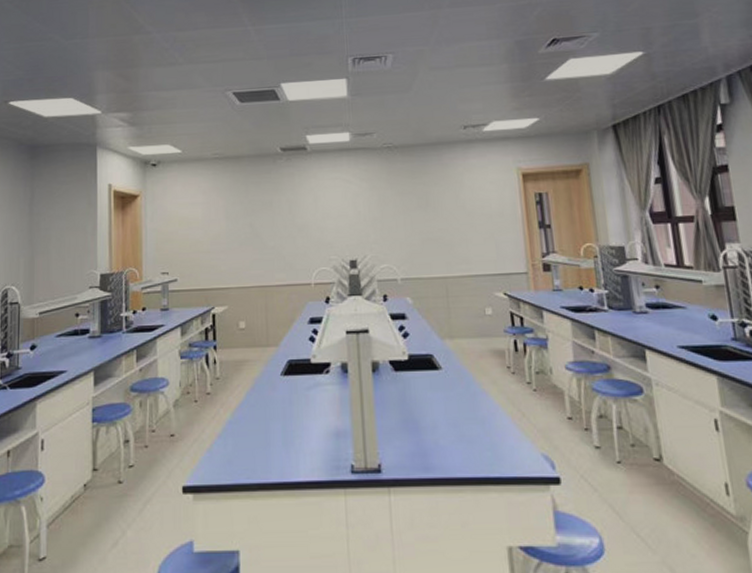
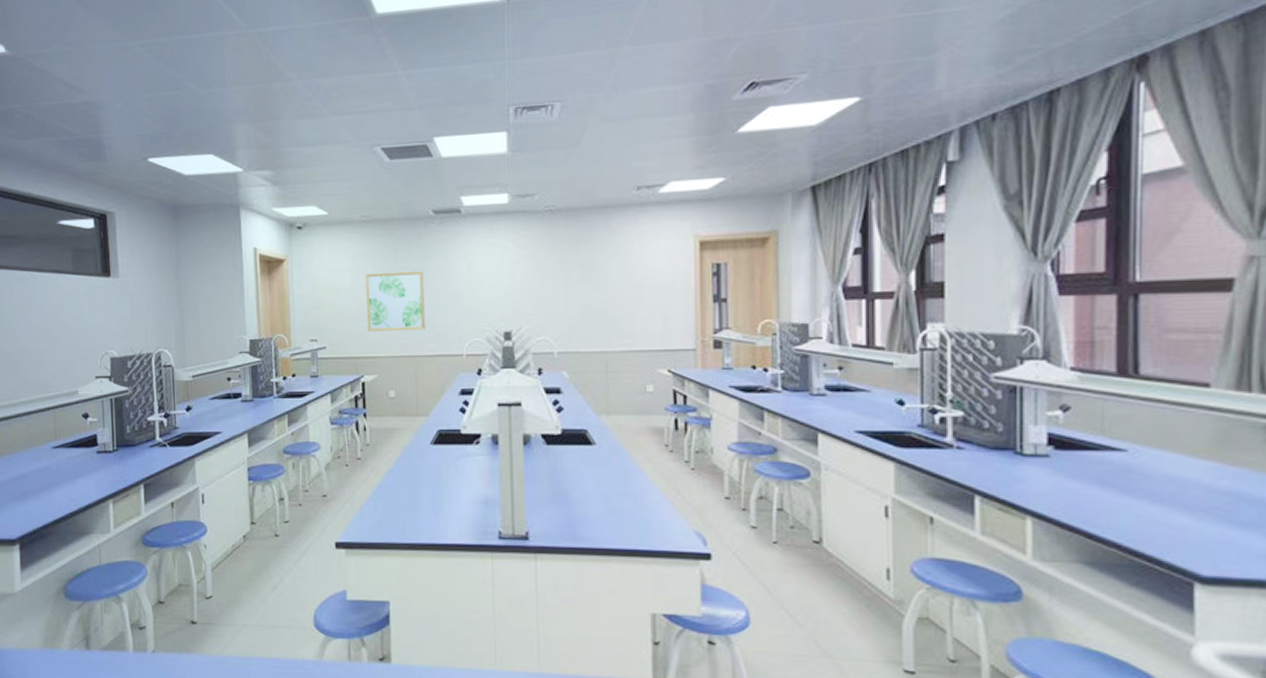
wall art: none [217,204,275,263] -> present [366,271,425,331]

